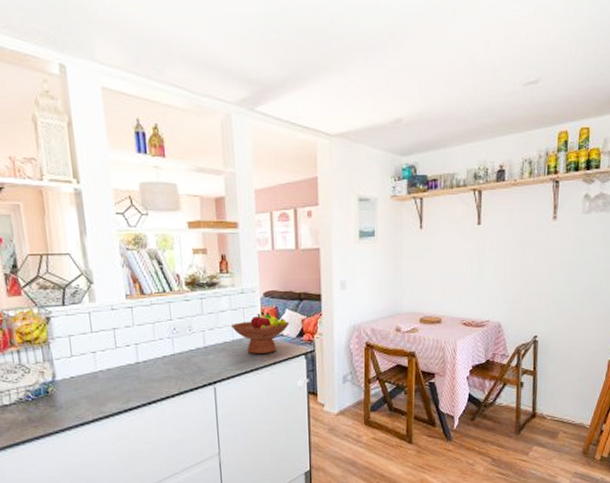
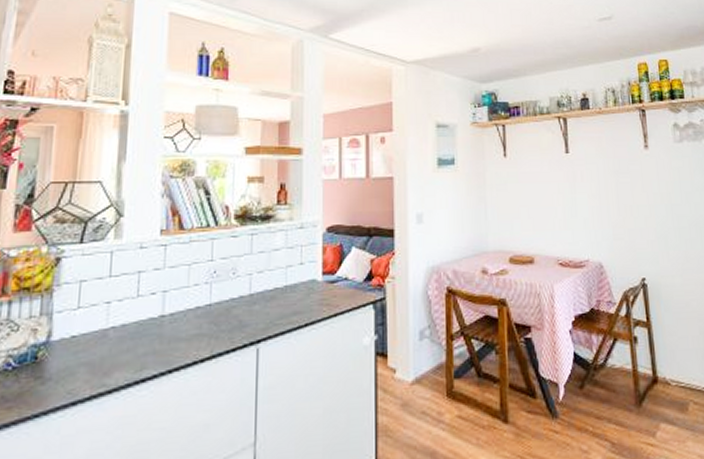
fruit bowl: present [230,311,290,354] -> none [284,249,356,303]

